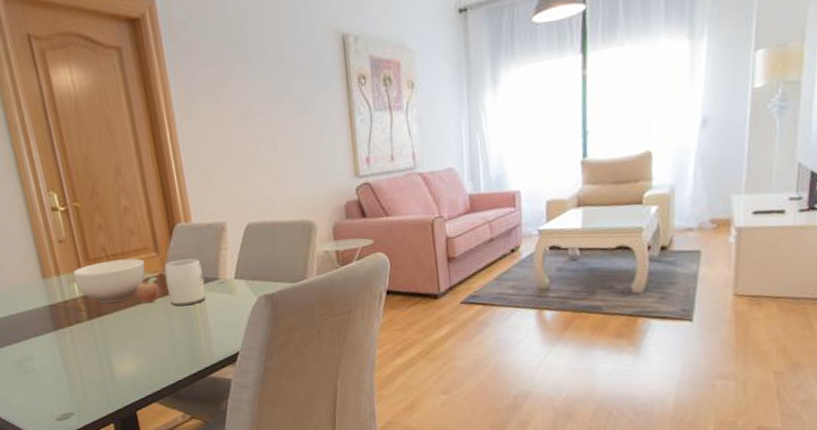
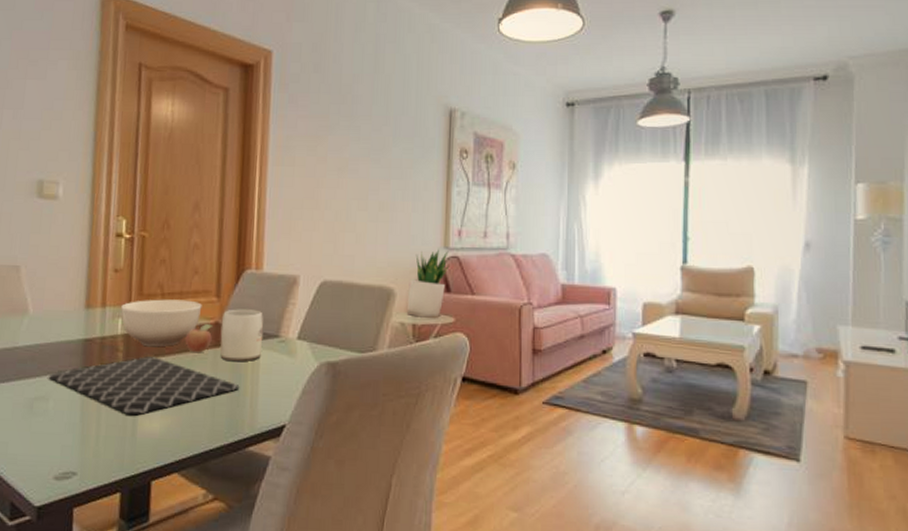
placemat: none [27,312,193,362] -> present [48,357,240,416]
planter: none [327,178,361,245] -> present [406,249,449,319]

